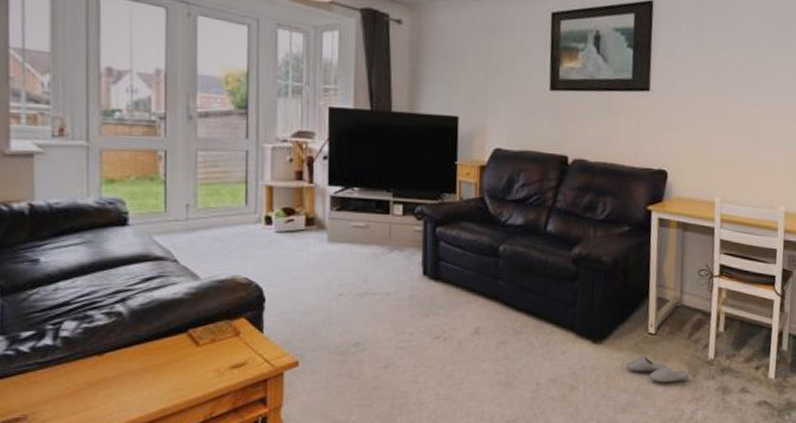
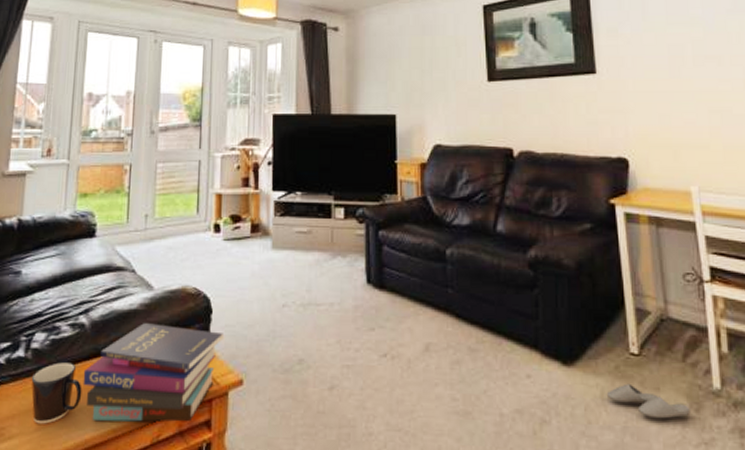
mug: none [63,350,125,407] -> present [31,362,82,424]
books: none [124,311,277,403] -> present [83,323,223,422]

